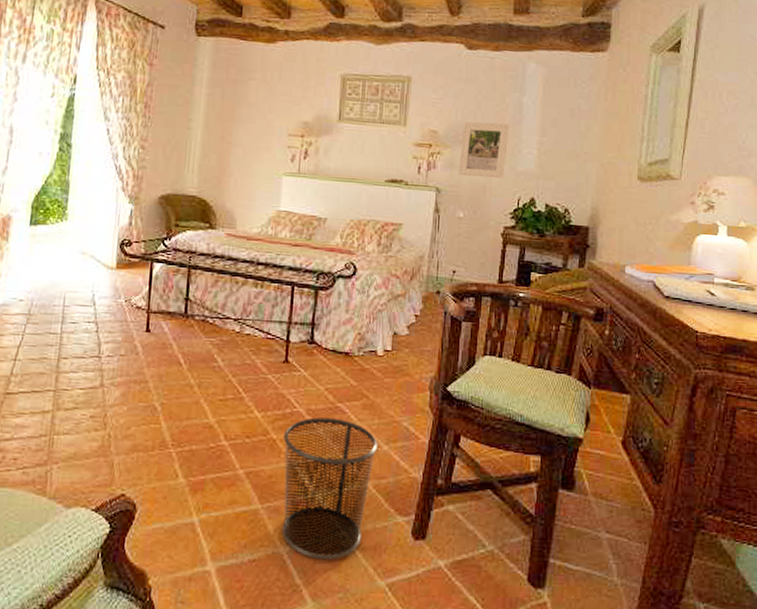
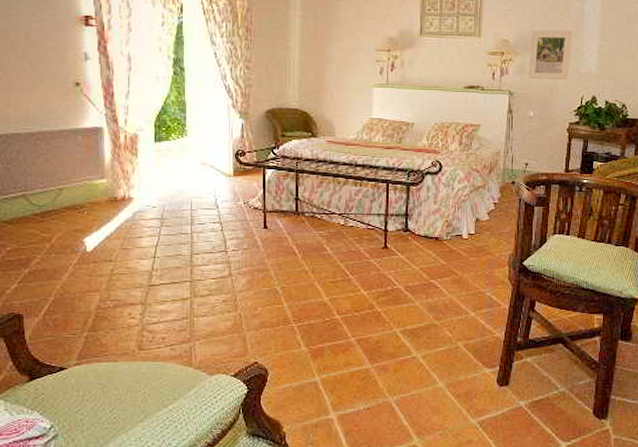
waste bin: present [281,417,378,560] -> none [387,292,466,406]

